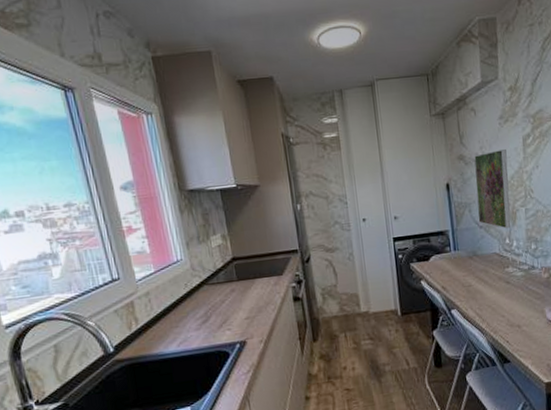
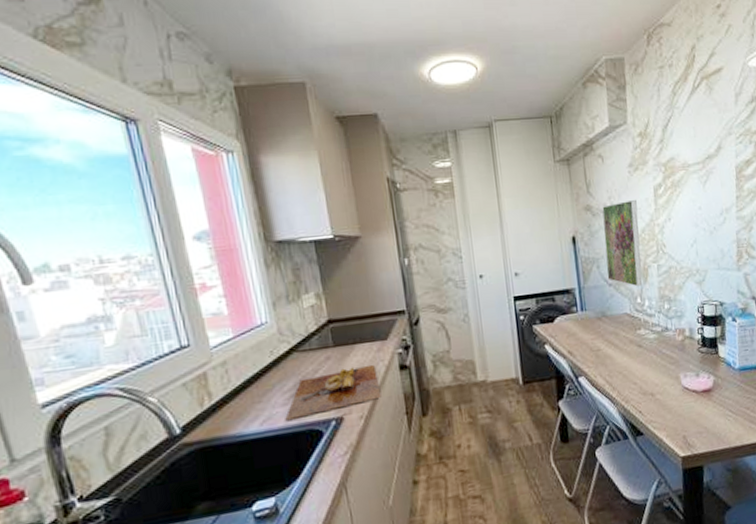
cutting board: none [198,296,278,342] -> present [285,364,382,420]

